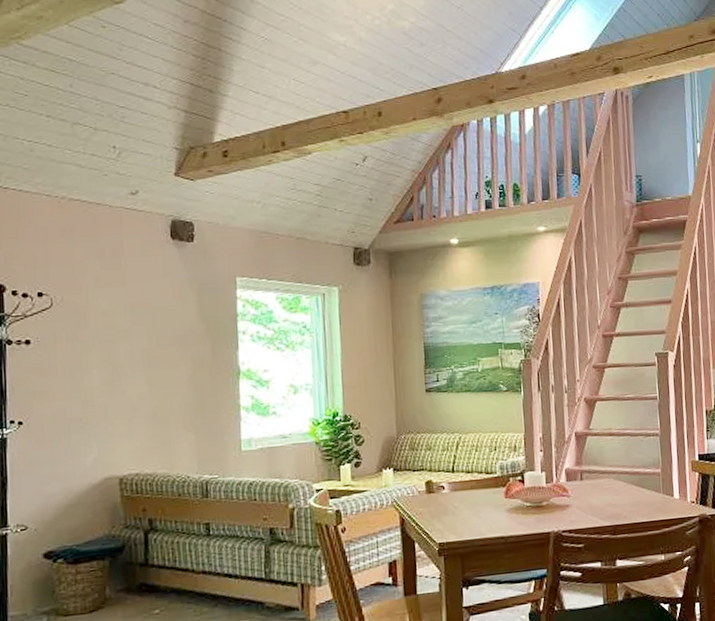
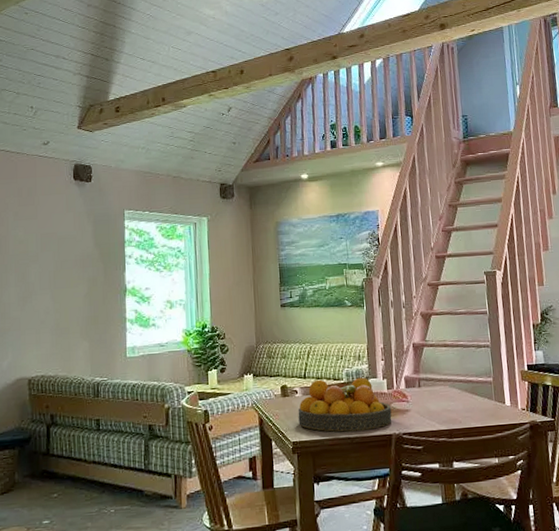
fruit bowl: none [445,470,551,531] -> present [298,377,392,432]

